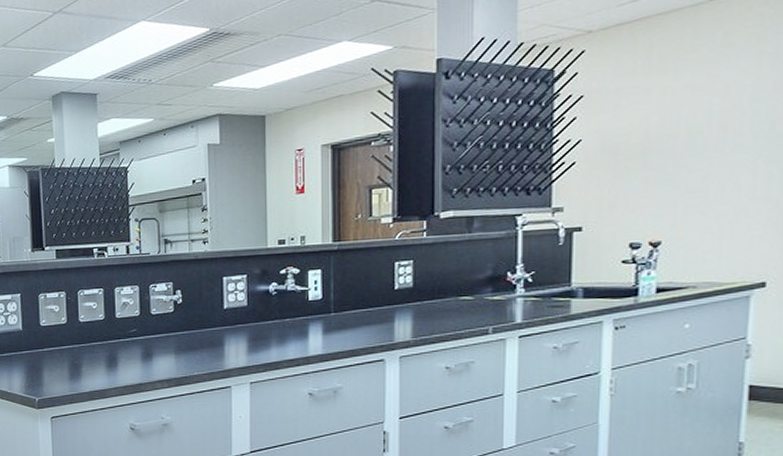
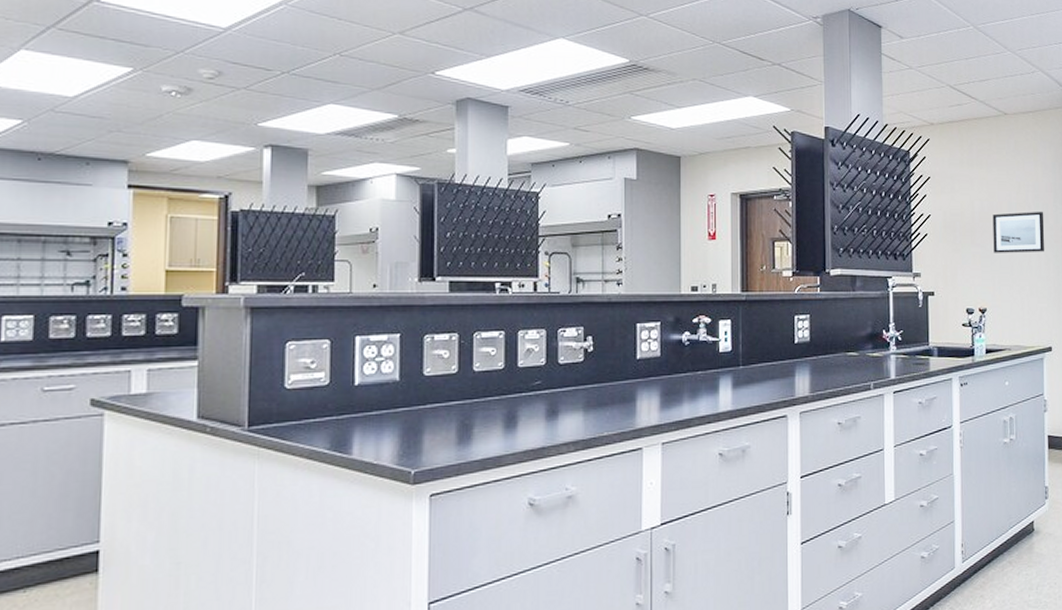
wall art: none [677,116,768,176] -> present [992,211,1045,253]

